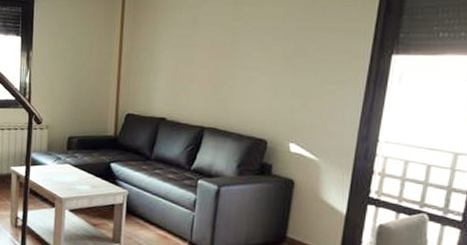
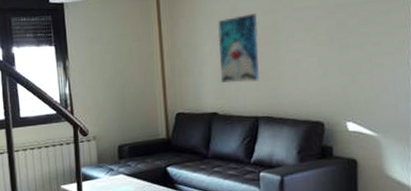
wall art: none [173,27,217,93] -> present [218,14,260,83]

